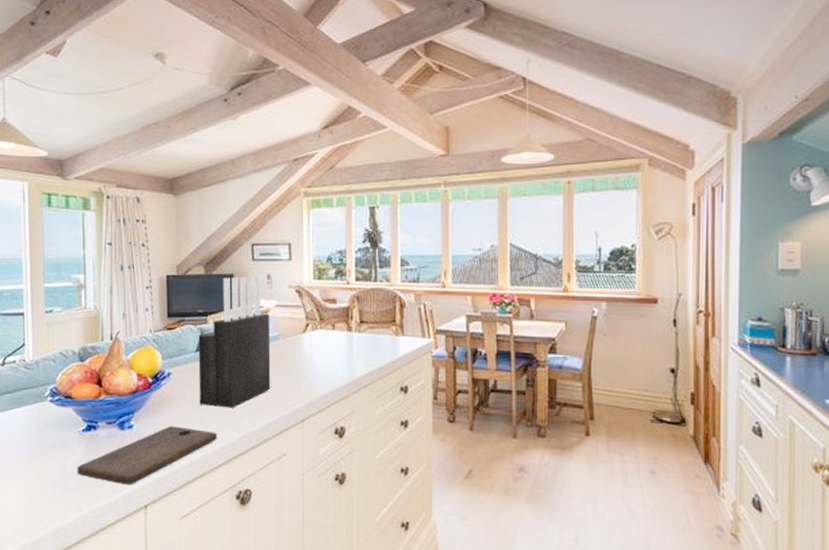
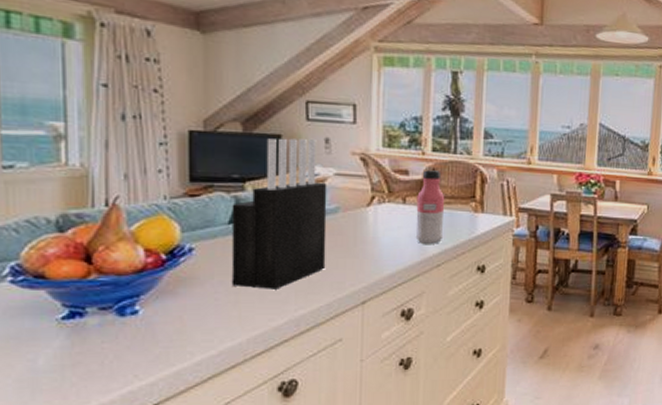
cutting board: present [77,426,217,486] -> none [53,311,255,382]
water bottle: none [344,298,369,366] -> present [415,170,445,244]

